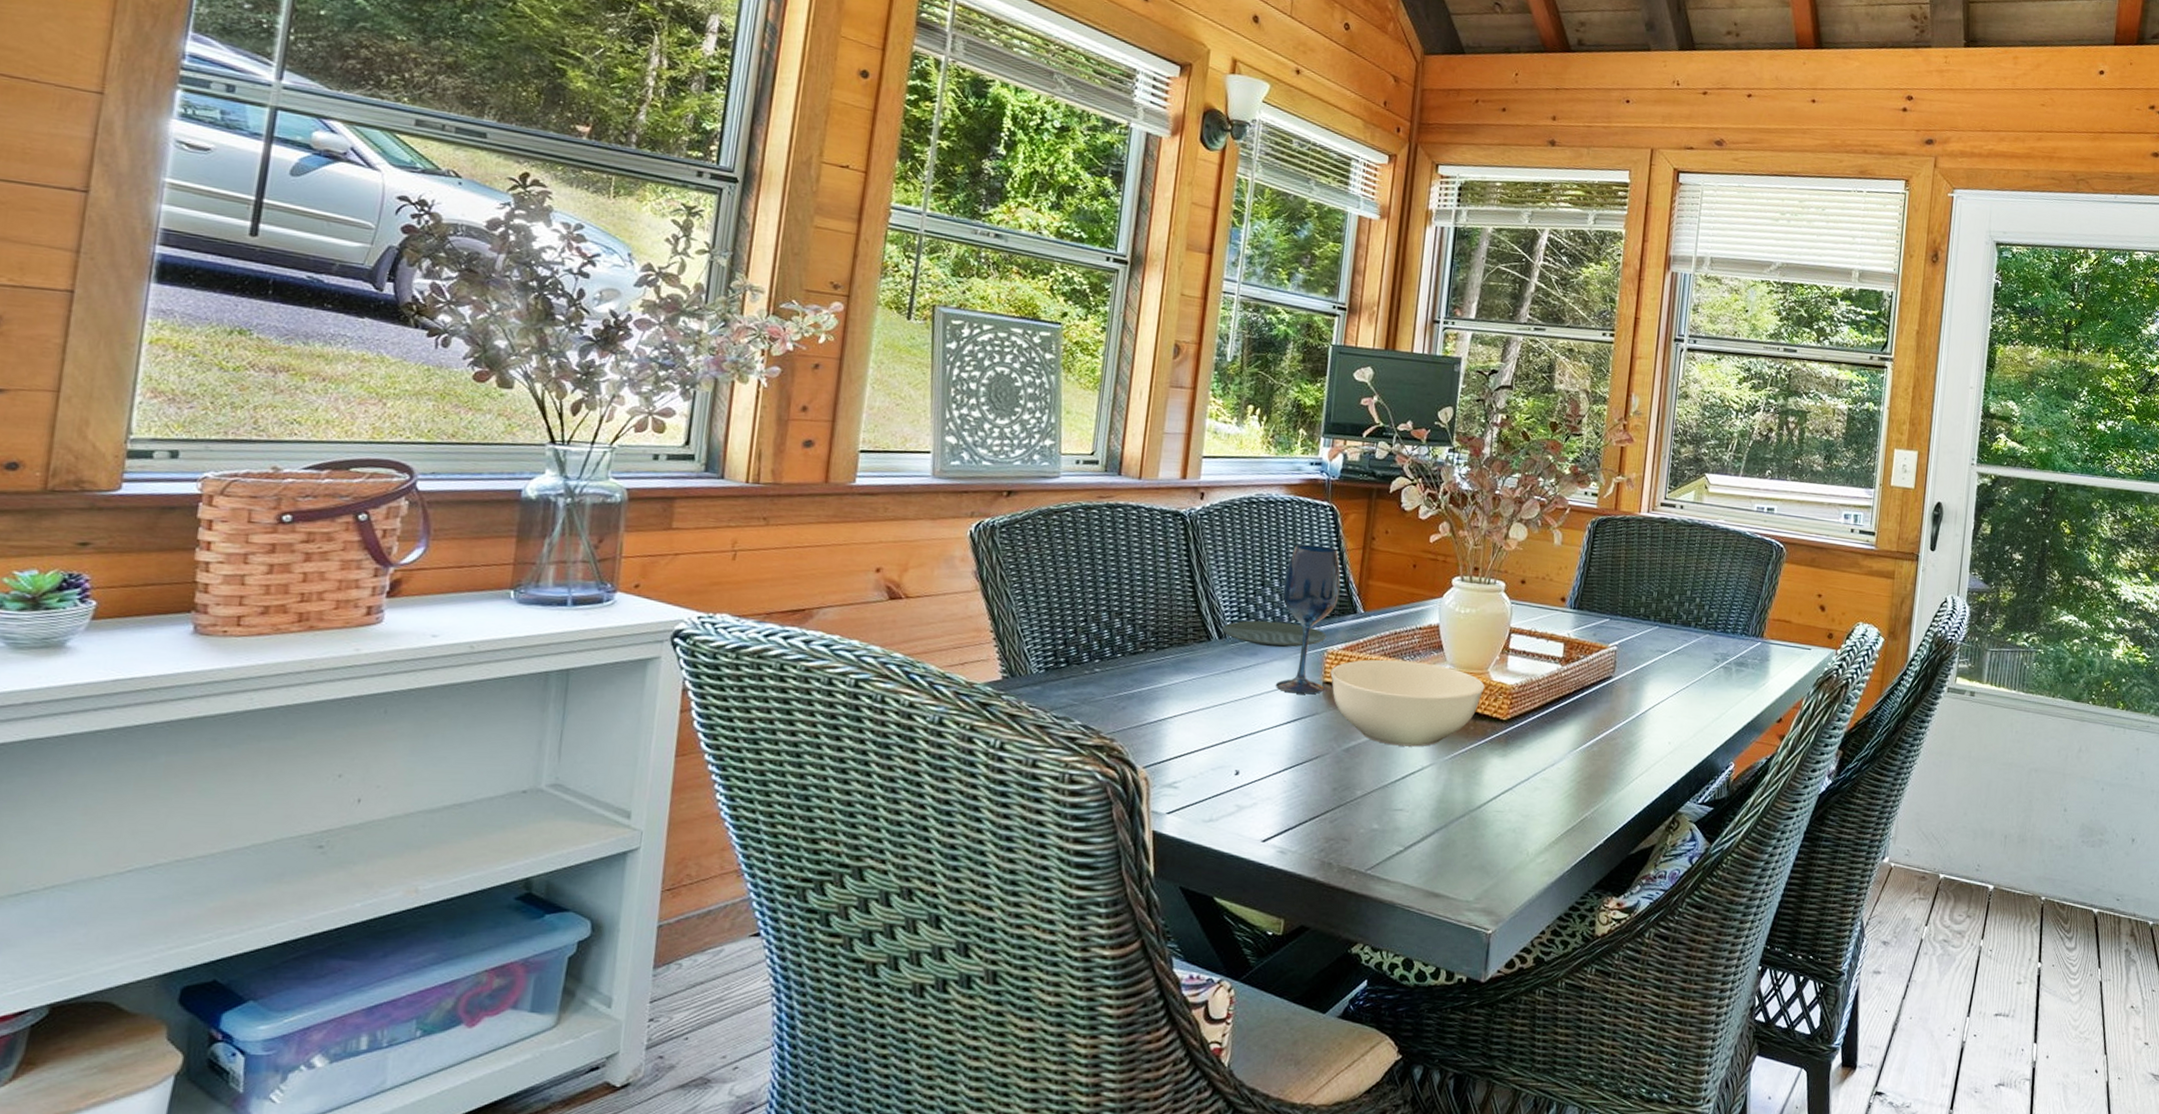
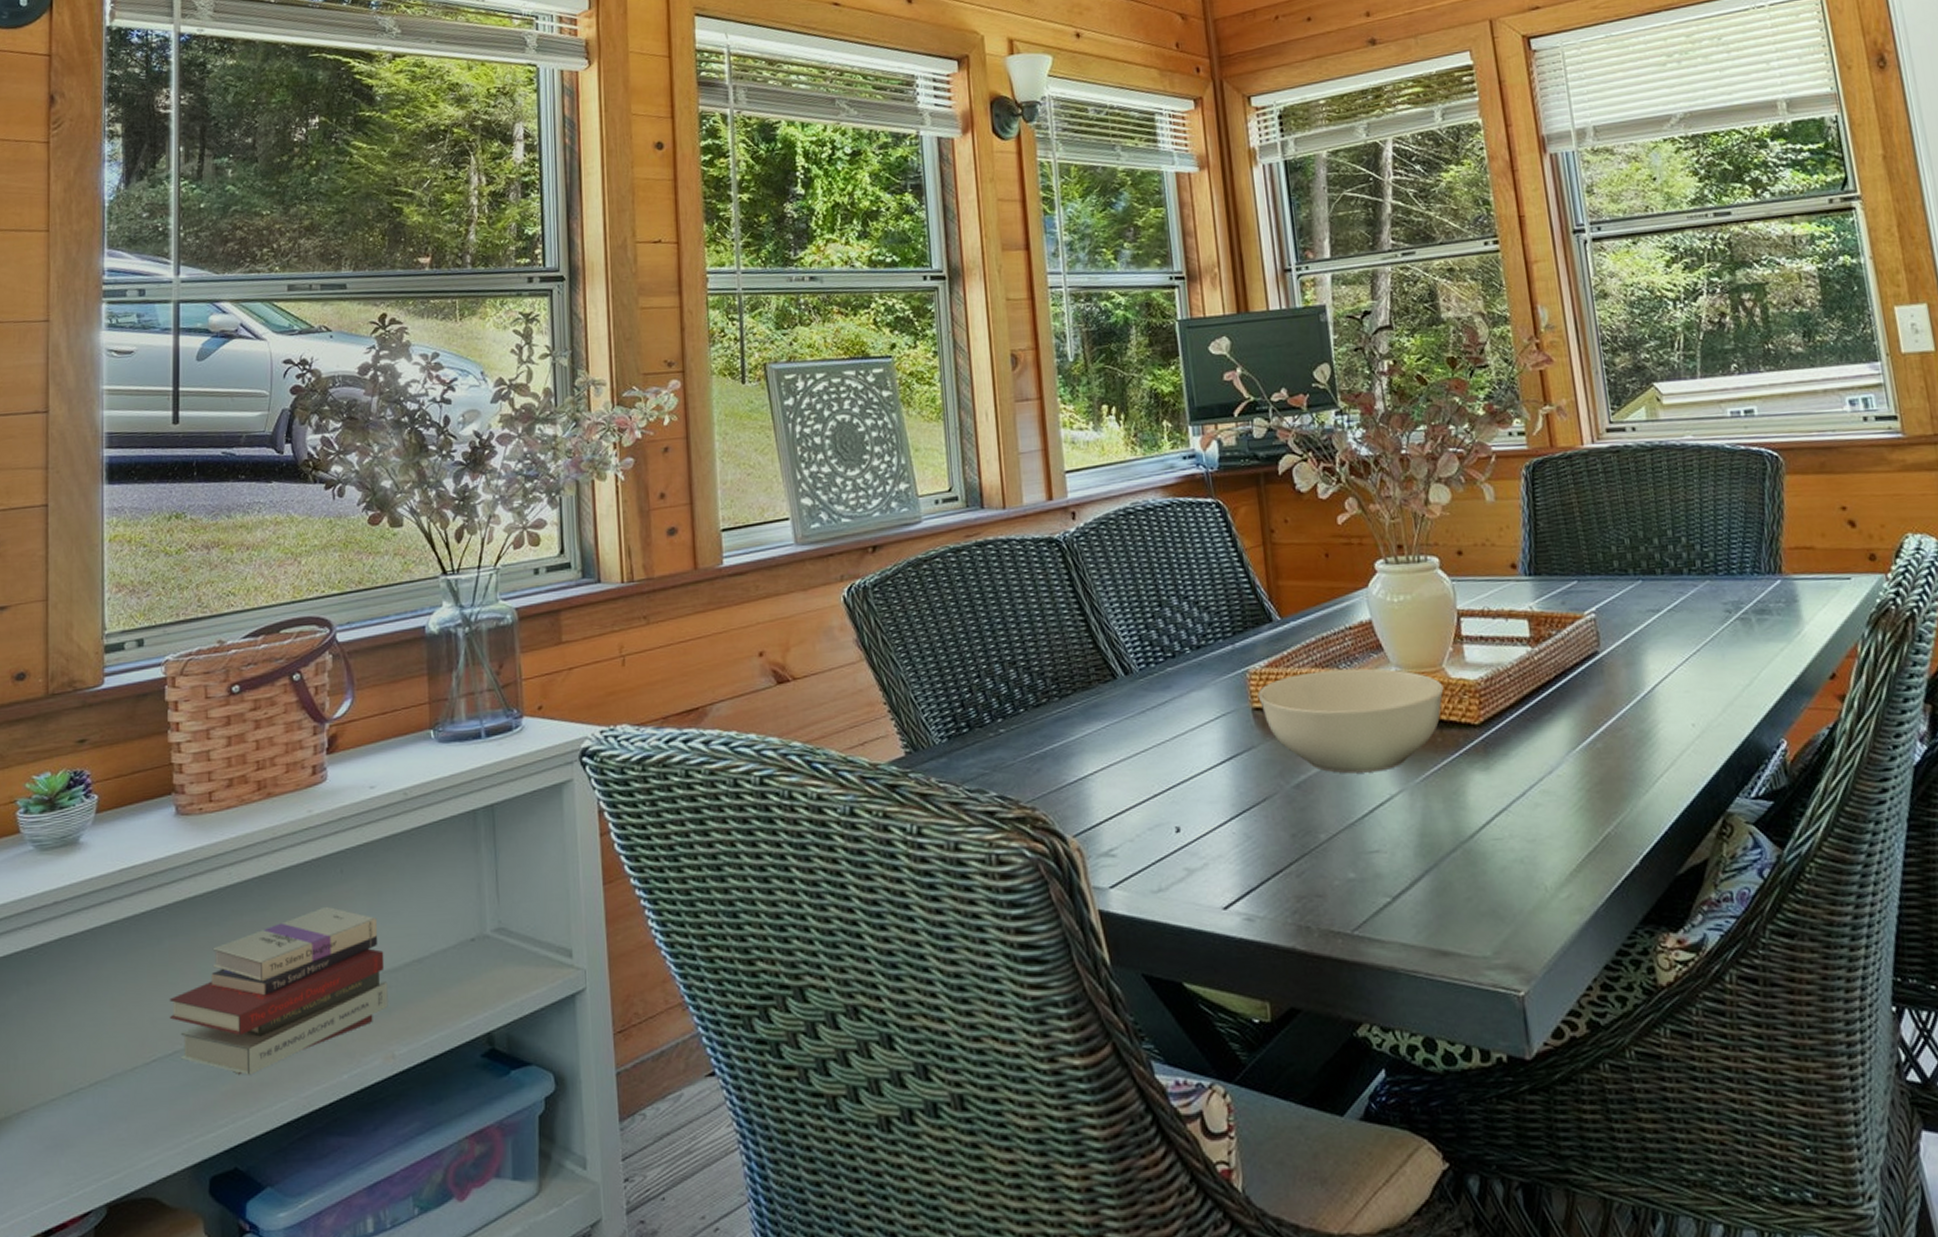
books: none [156,743,422,894] -> present [170,906,388,1076]
plate: present [1221,620,1327,648] -> none [1125,644,1245,677]
wineglass: present [1275,544,1341,694] -> none [1182,549,1256,727]

